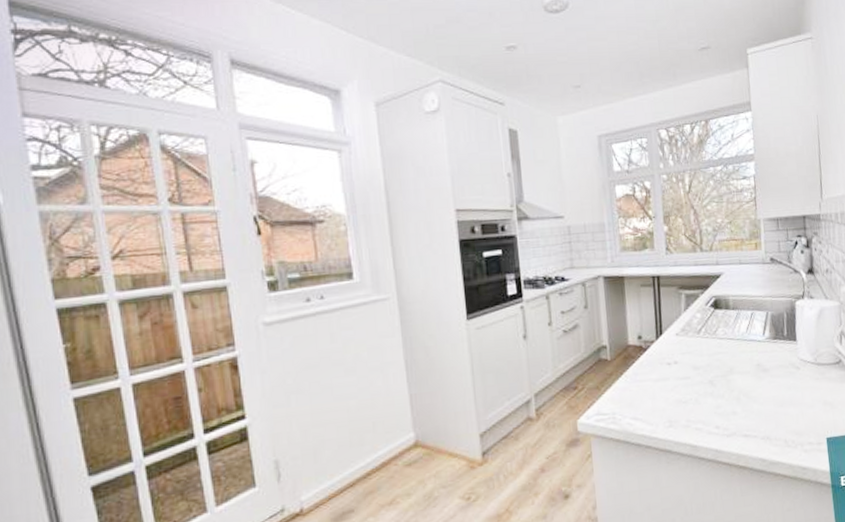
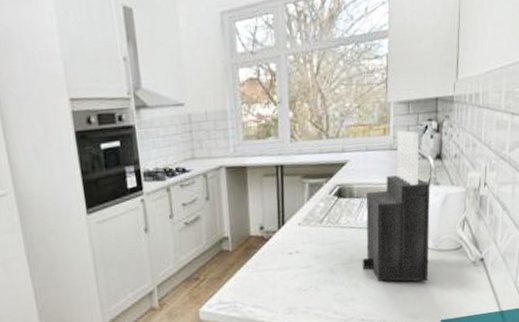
knife block: none [741,245,810,397] -> present [362,130,431,282]

